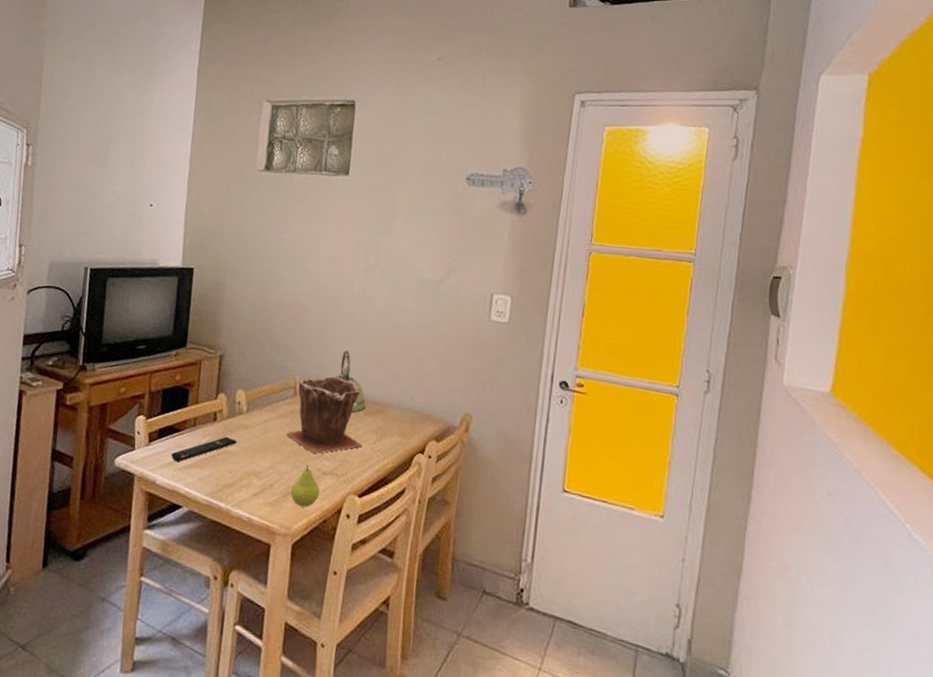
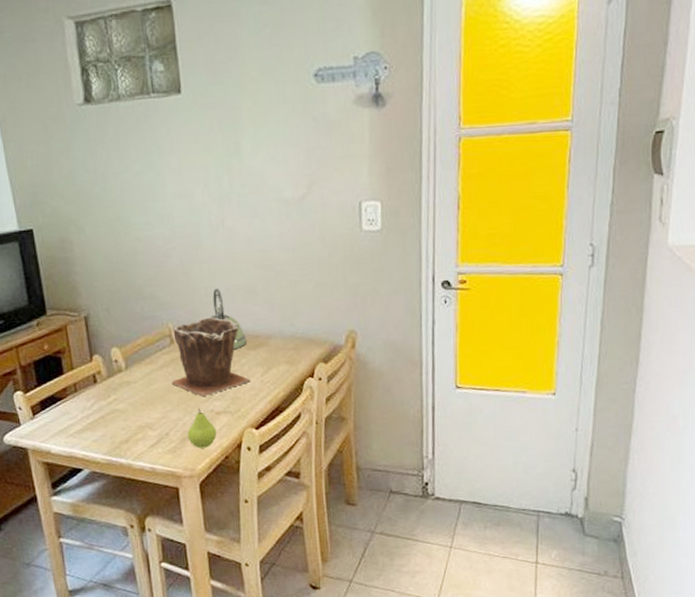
remote control: present [171,436,237,462] -> none [59,396,123,429]

